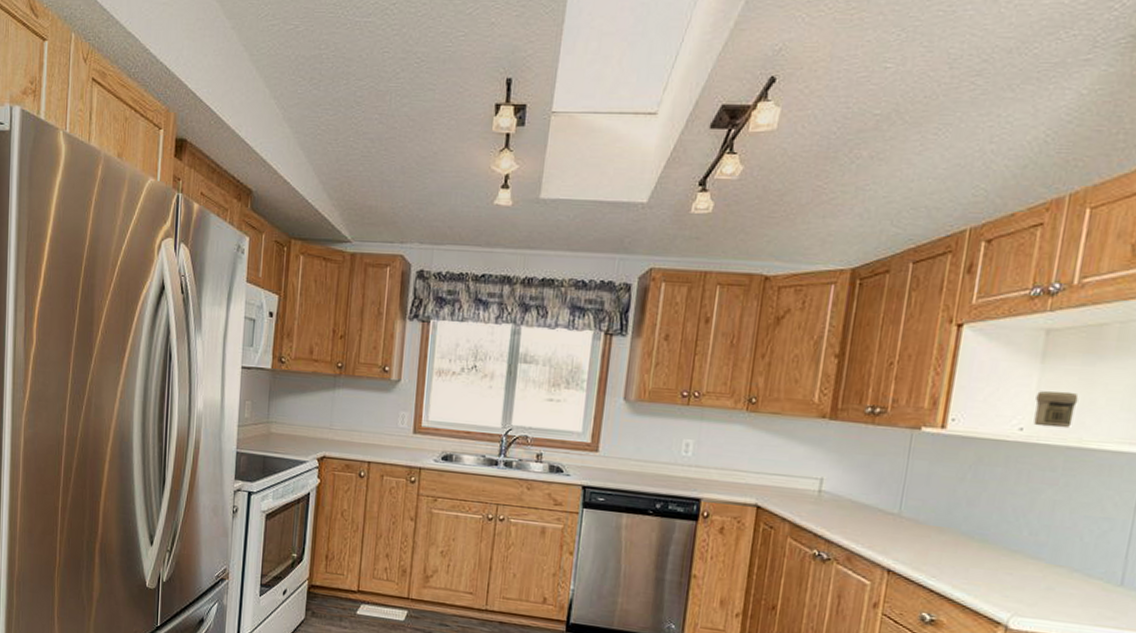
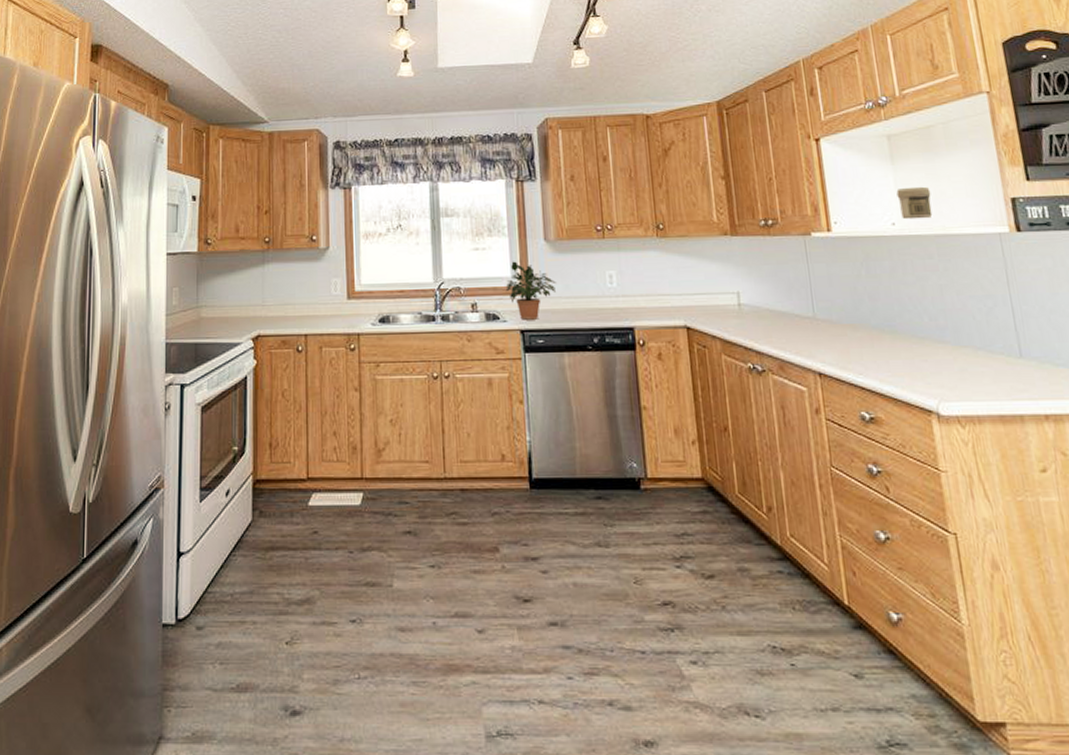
potted plant: none [574,417,628,478] -> present [505,261,556,320]

